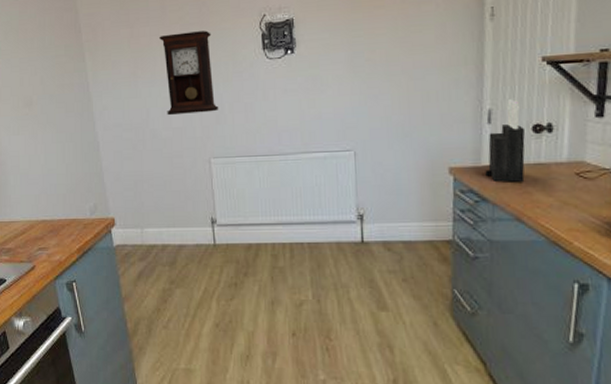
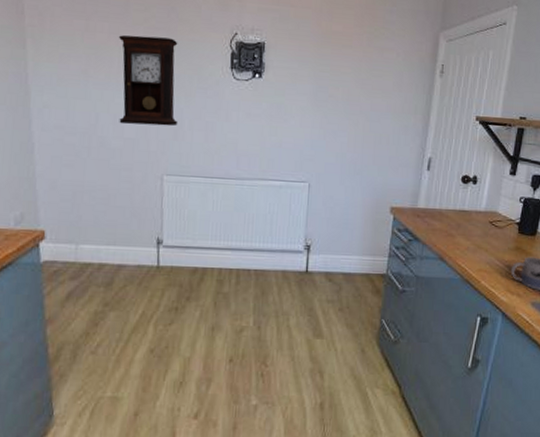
knife block: present [485,99,526,182] -> none [420,151,456,226]

